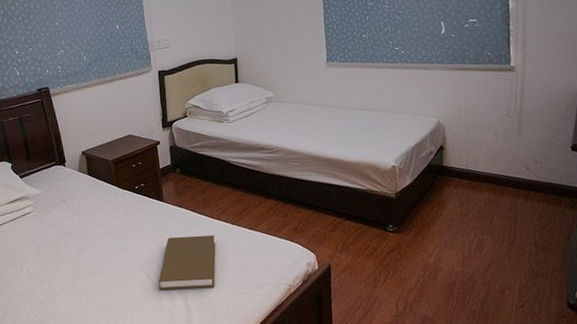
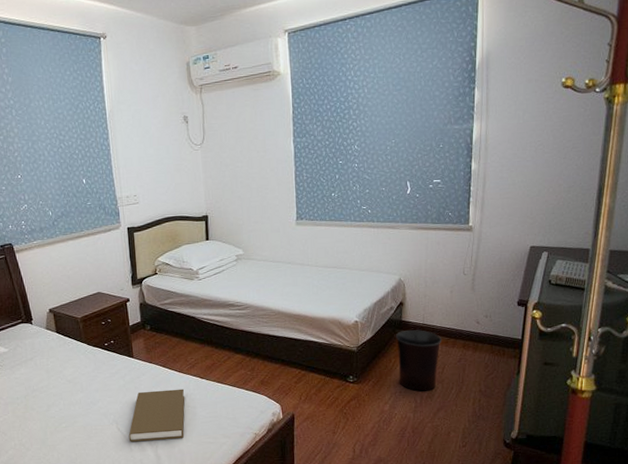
waste bin: none [438,176,489,243] -> present [396,330,442,392]

